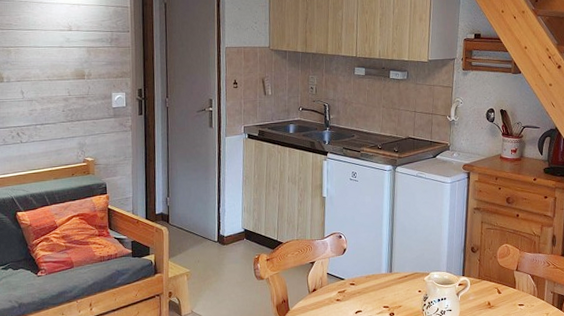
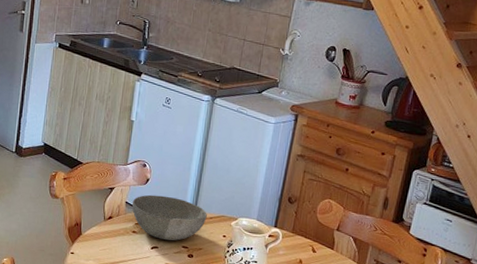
bowl: none [332,262,402,304] -> present [131,194,207,241]

